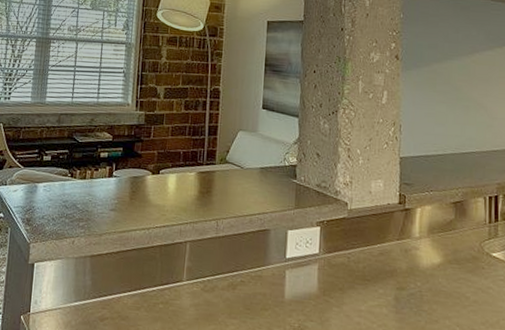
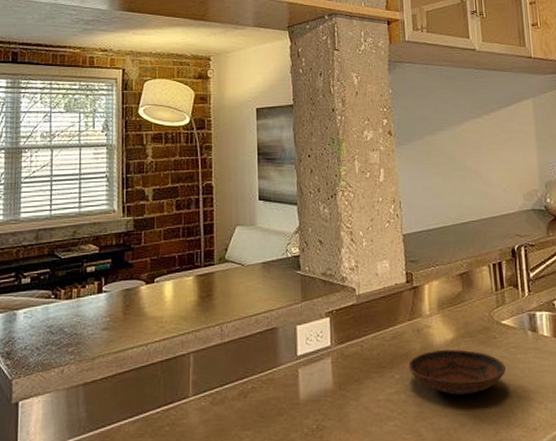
bowl: none [393,271,491,319] -> present [408,349,506,396]

